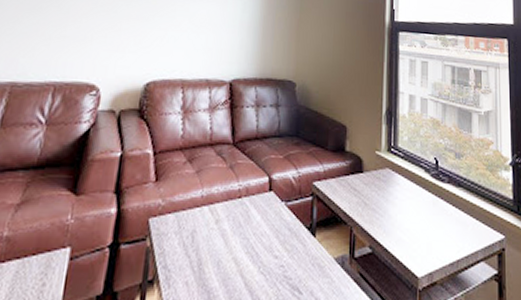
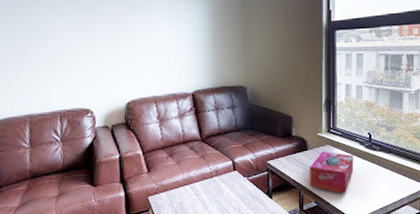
tissue box: none [364,176,418,238] -> present [310,151,354,194]

